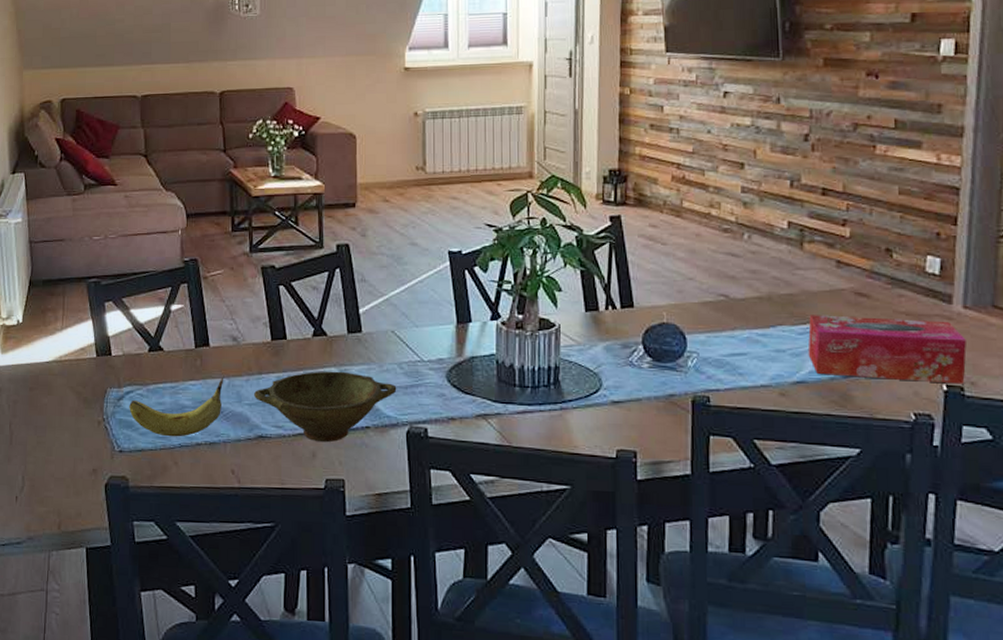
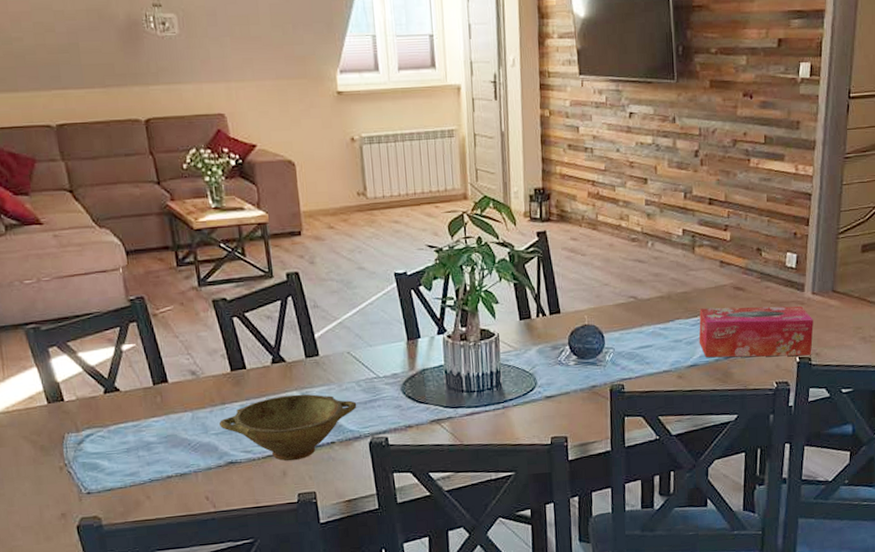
fruit: present [129,374,224,437] -> none [91,407,189,474]

